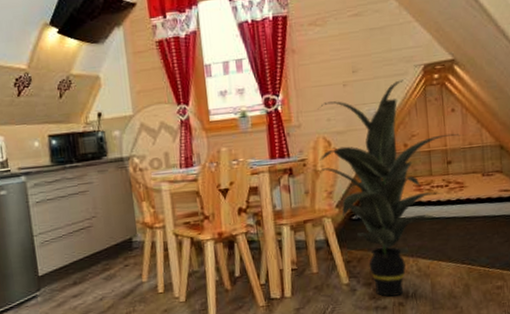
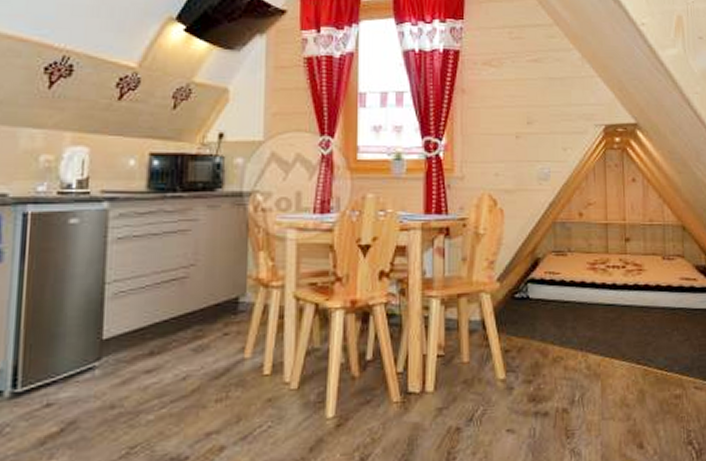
indoor plant: present [318,79,464,297] -> none [483,139,644,400]

